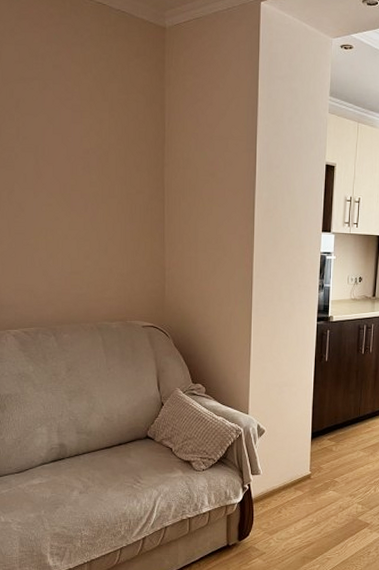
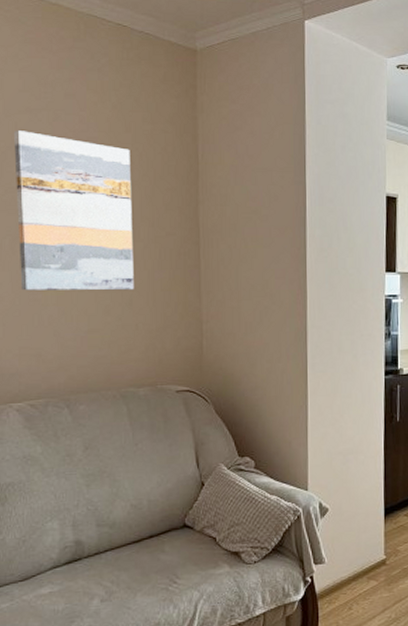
wall art: none [10,97,109,239] -> present [13,131,134,291]

